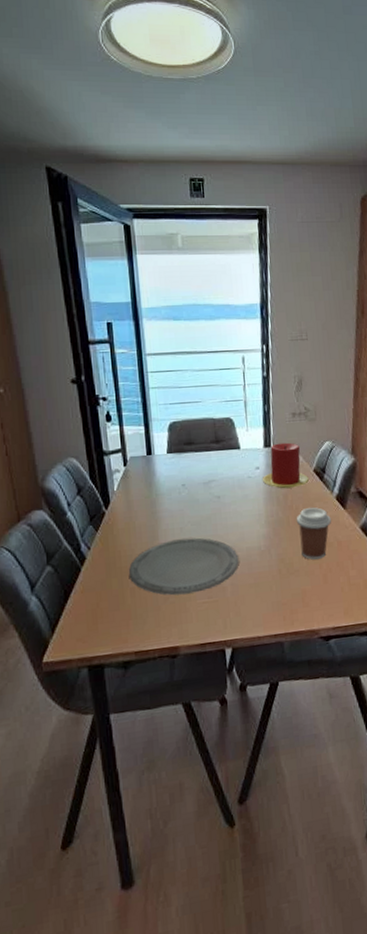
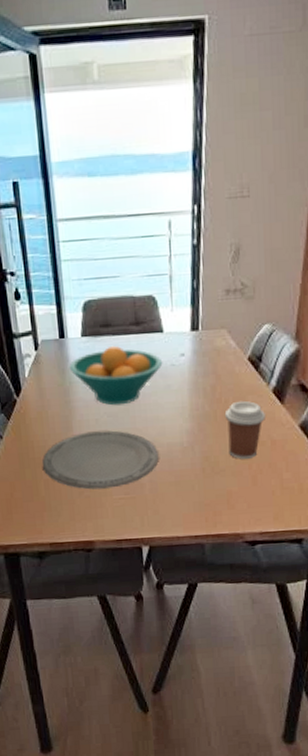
fruit bowl: none [155,460,241,515] -> present [69,345,163,406]
candle: present [262,442,310,489] -> none [187,325,243,379]

